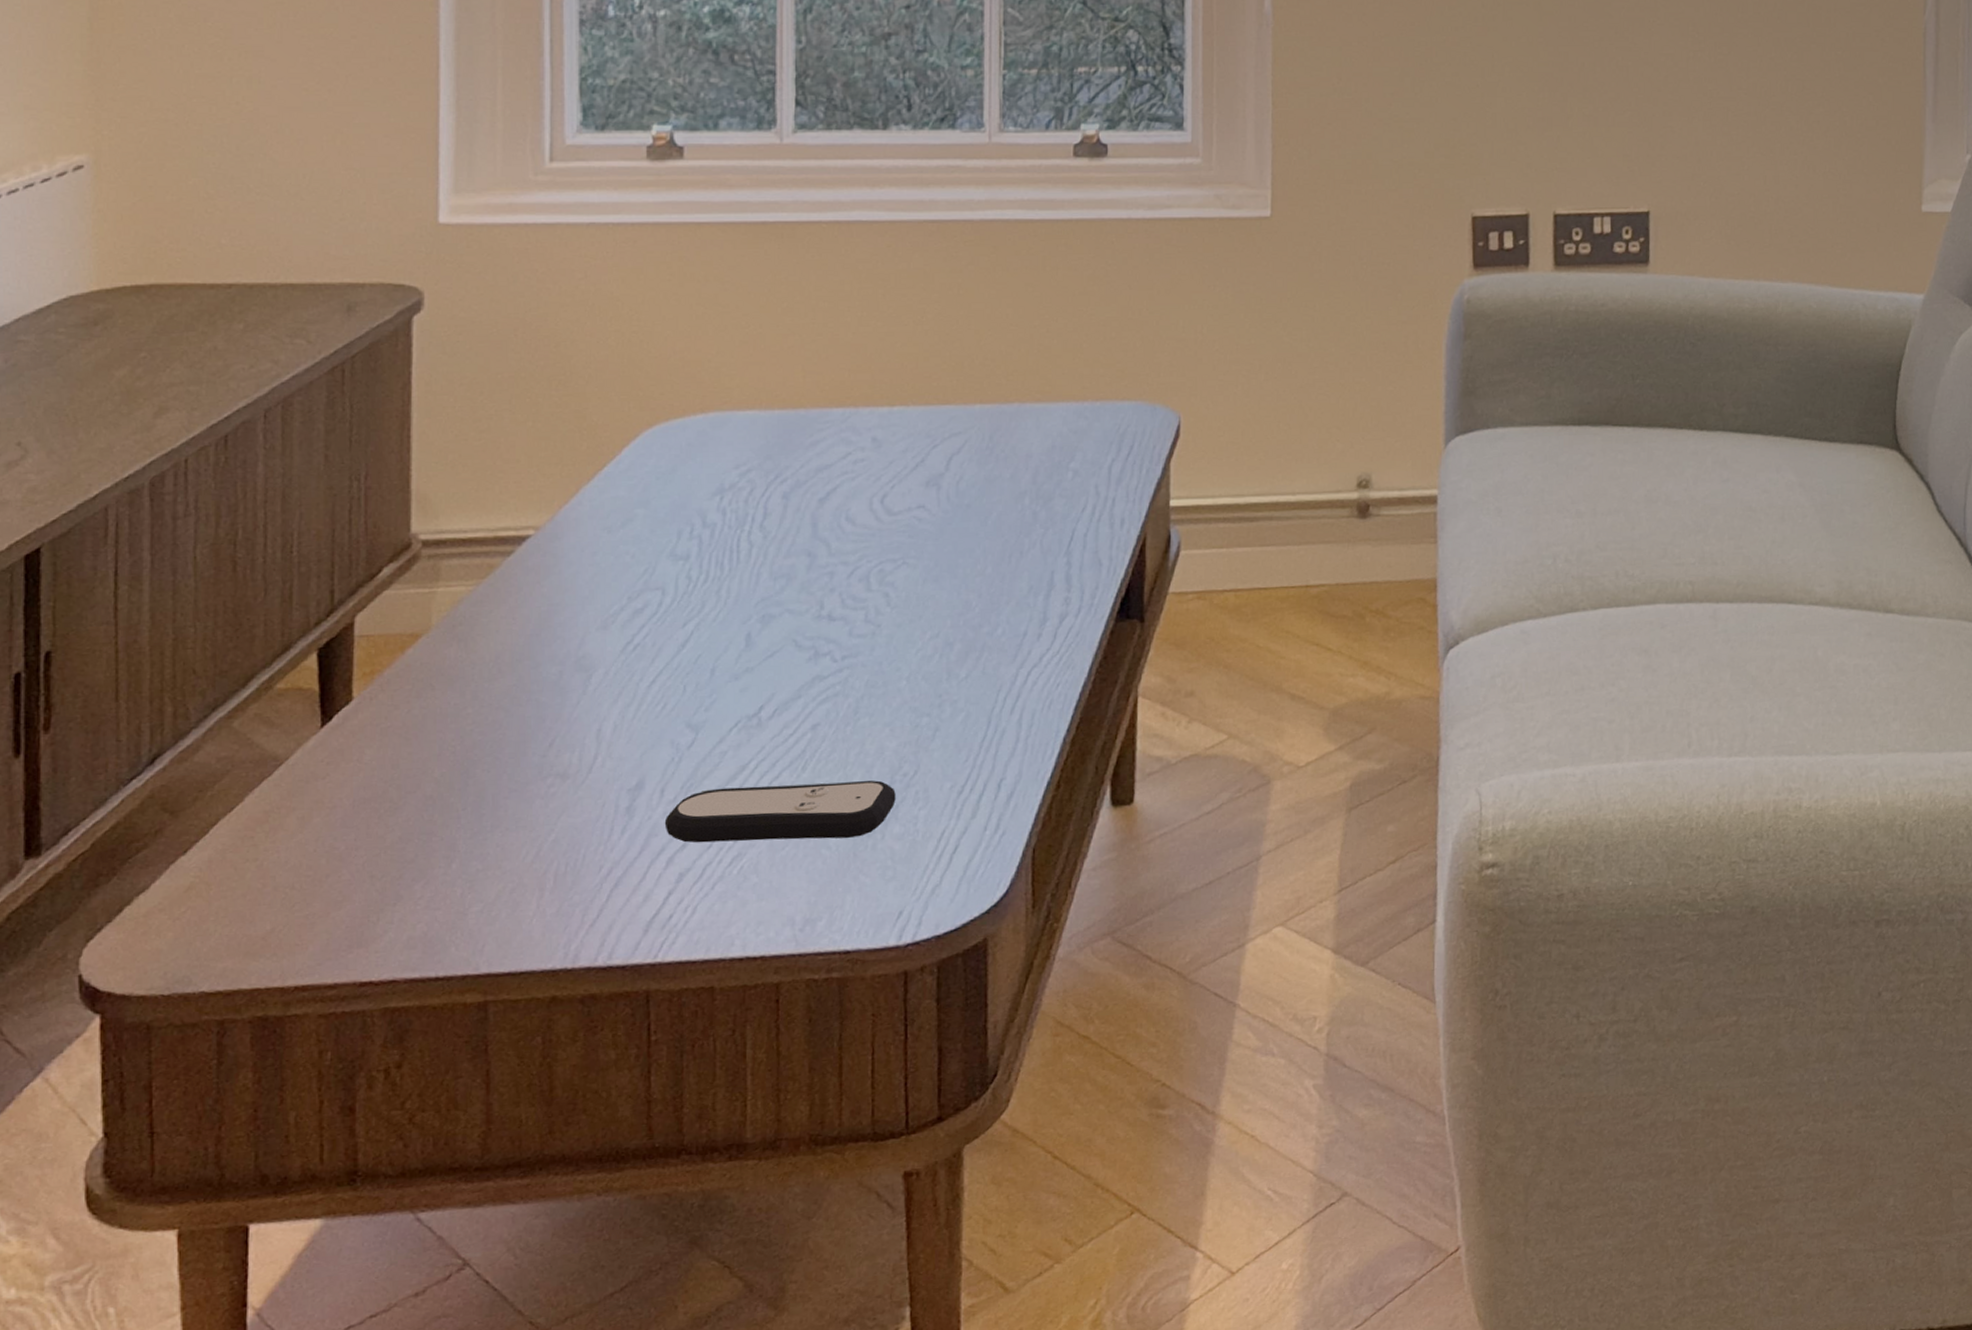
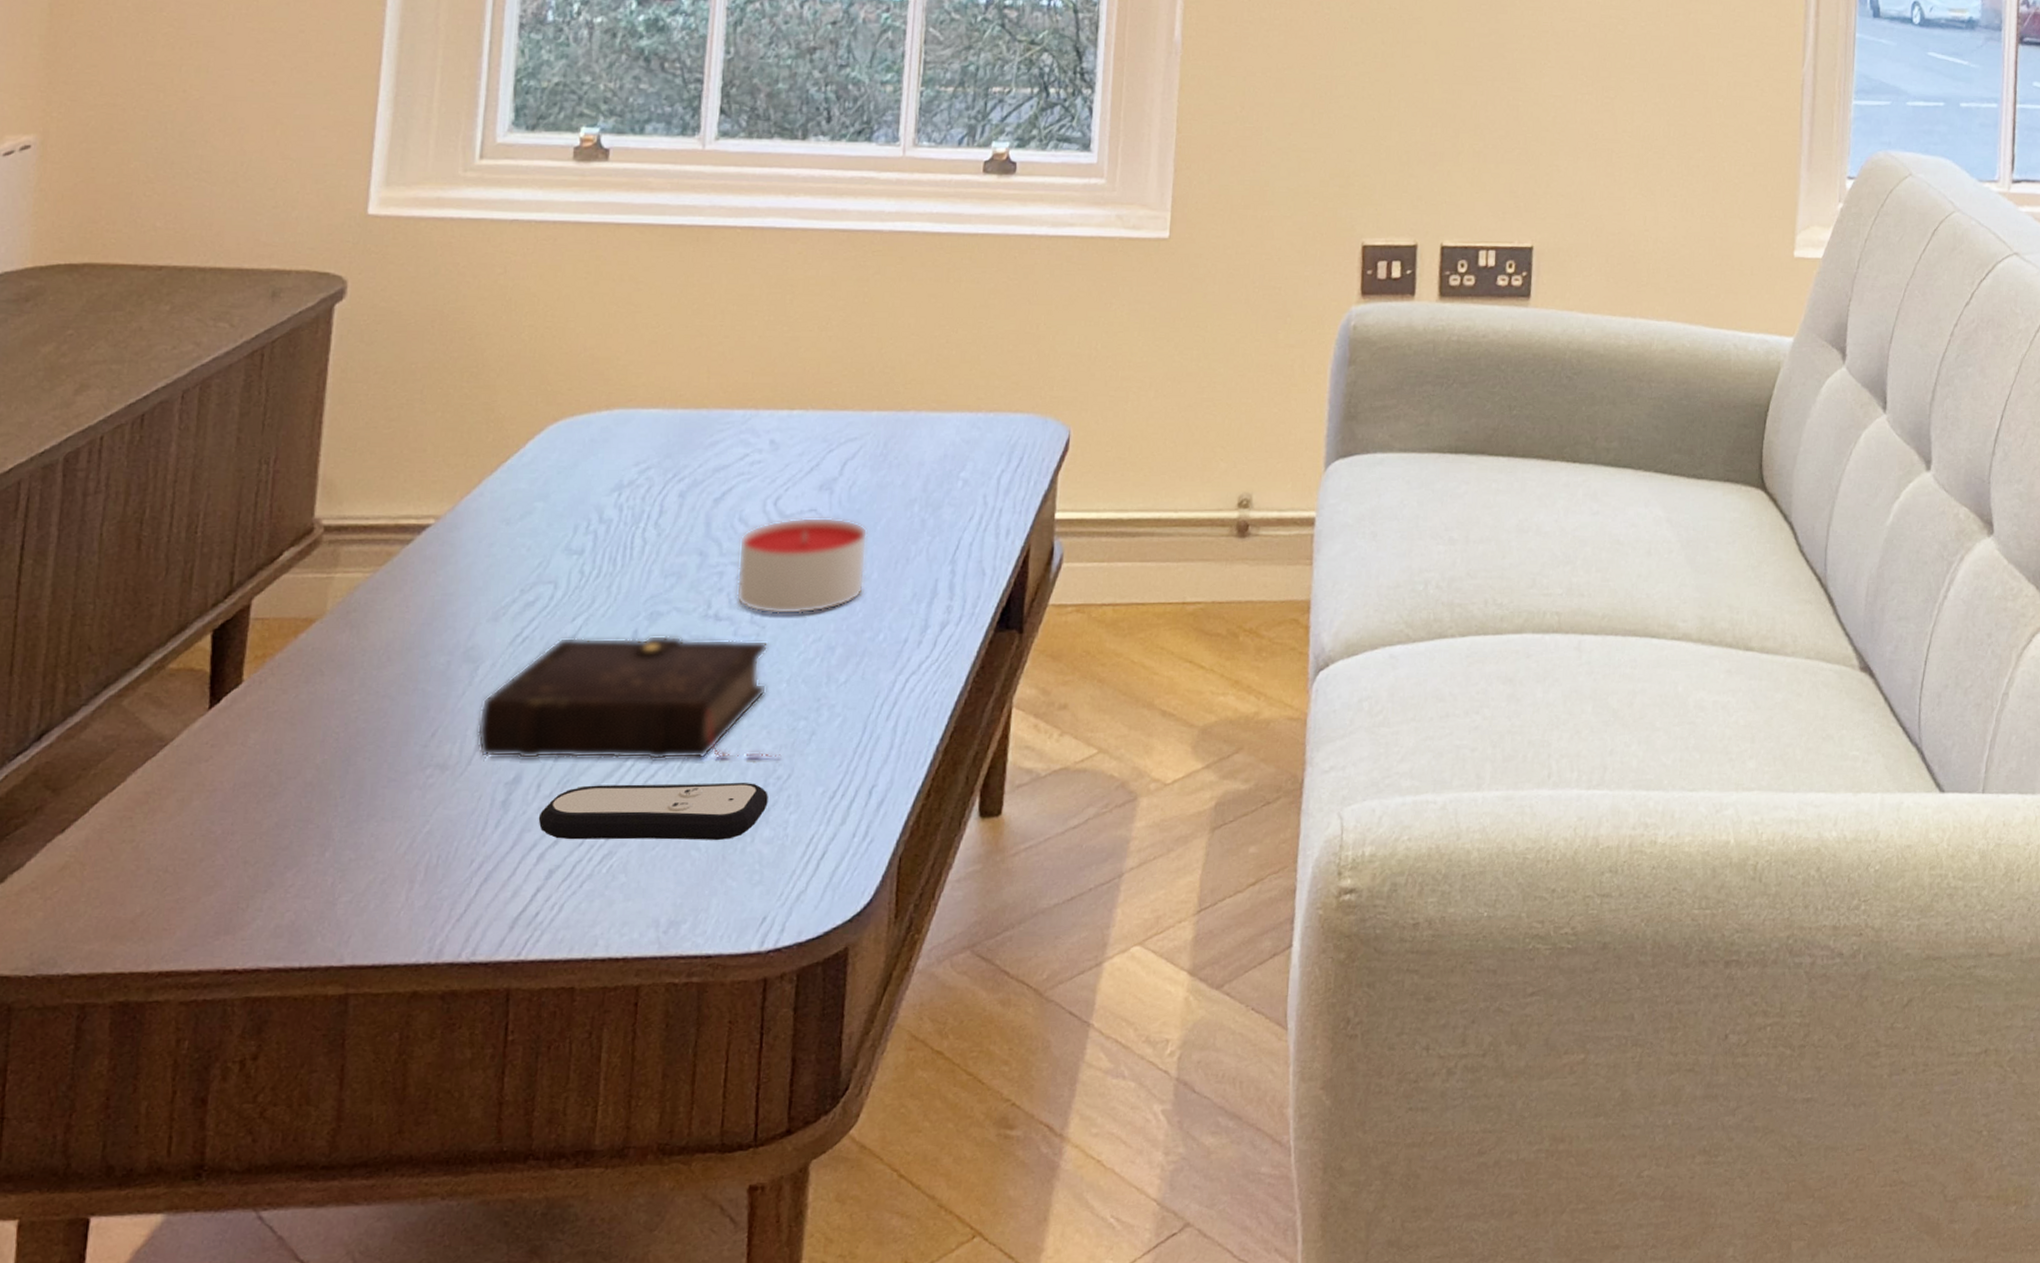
book: none [595,637,906,766] -> present [476,635,782,761]
candle: none [848,513,979,613] -> present [735,517,868,615]

